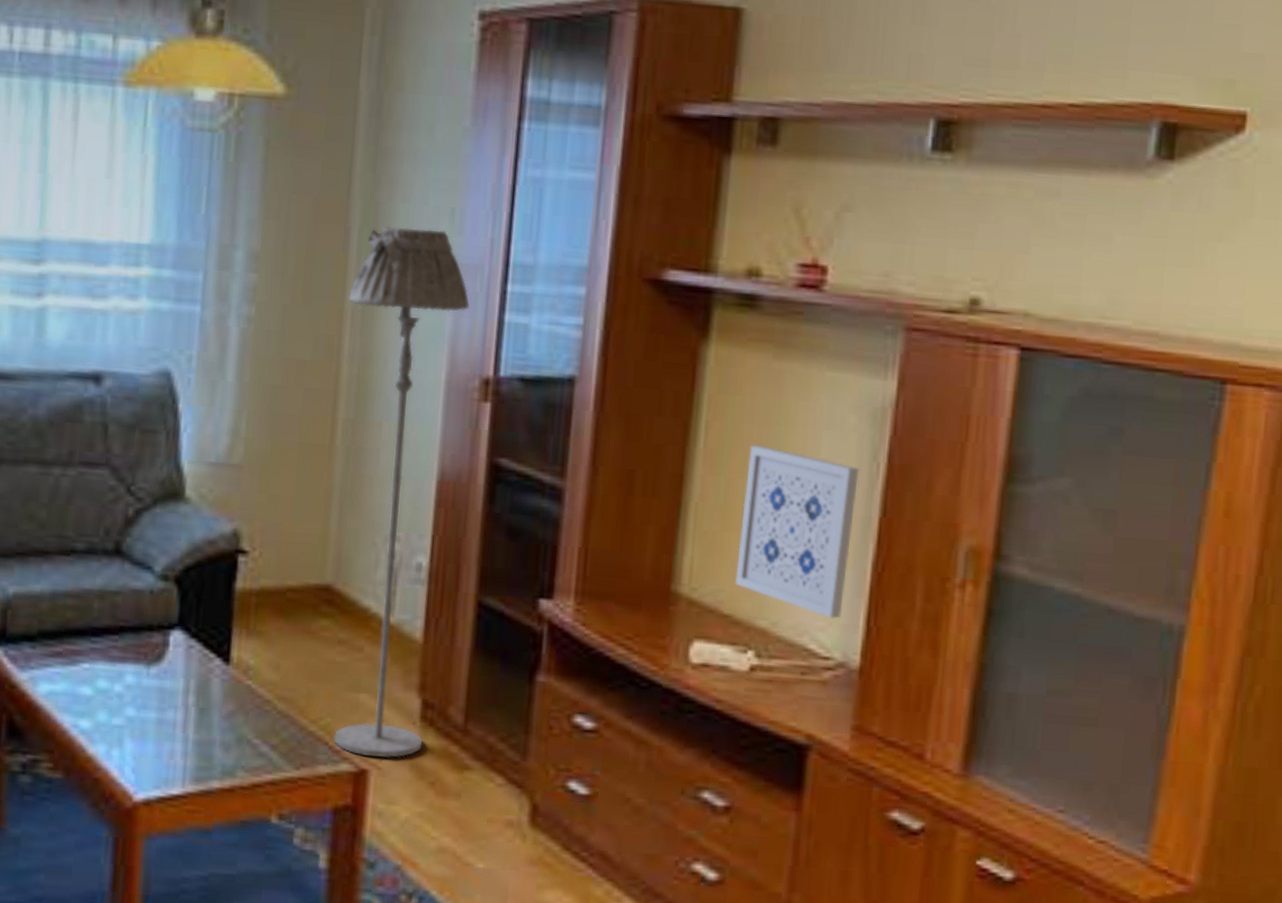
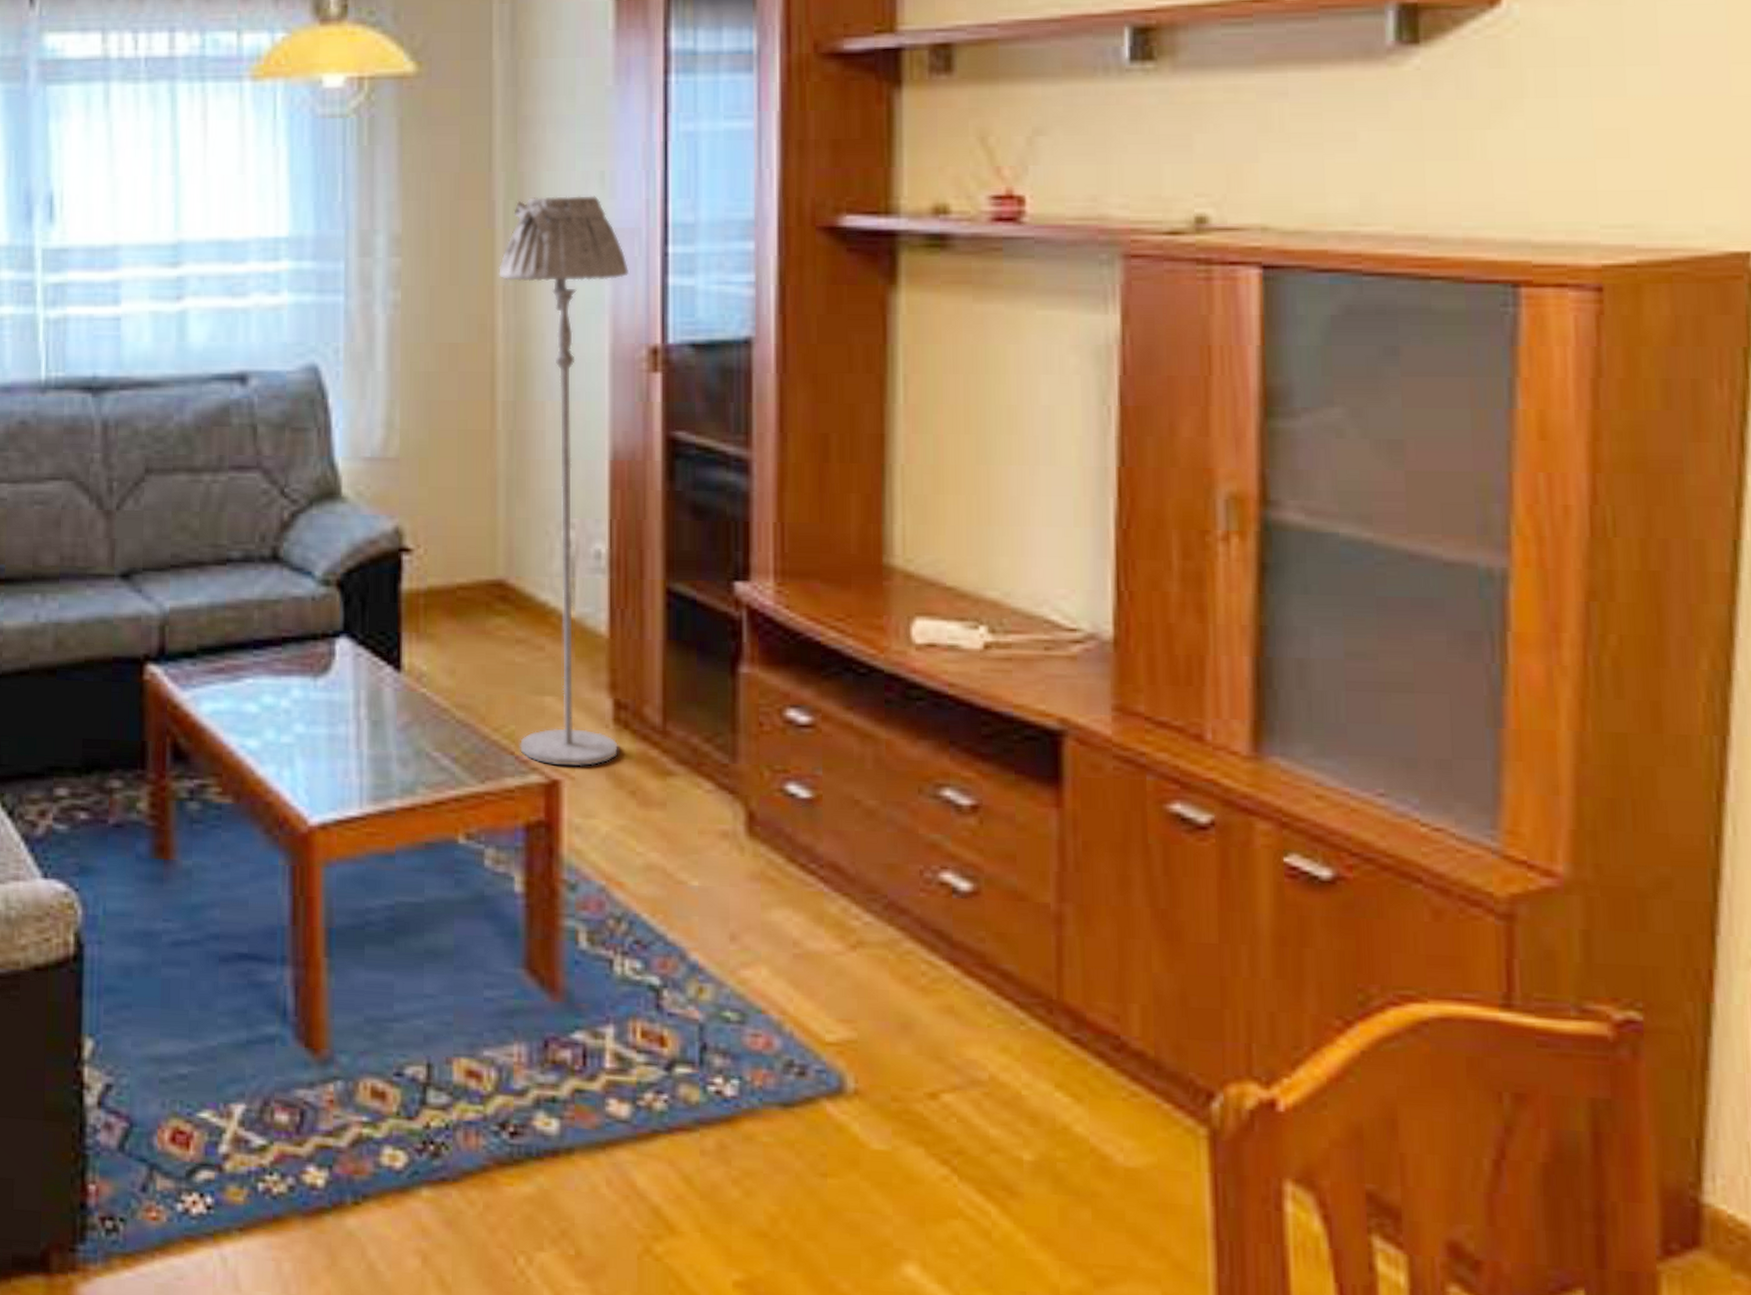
wall art: present [735,444,859,619] -> none [955,396,1088,584]

